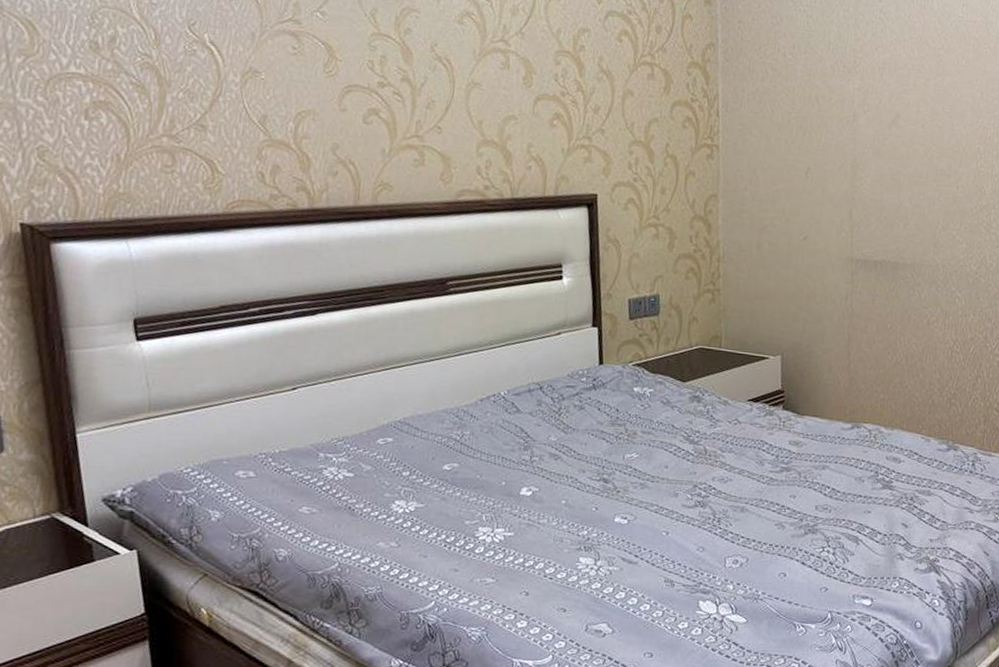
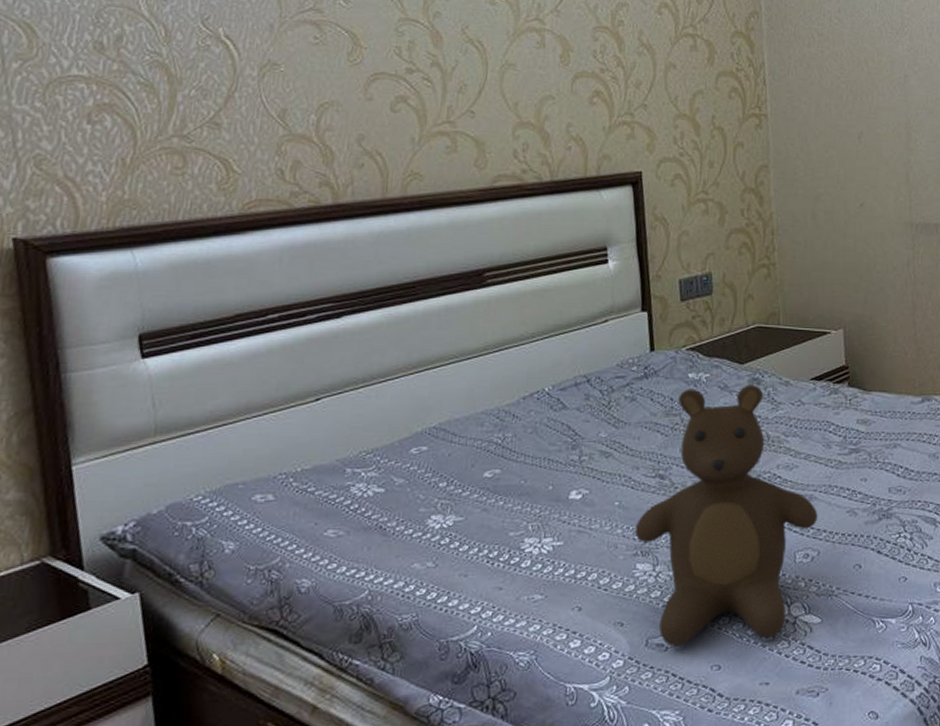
teddy bear: none [579,401,748,634] -> present [634,385,818,647]

